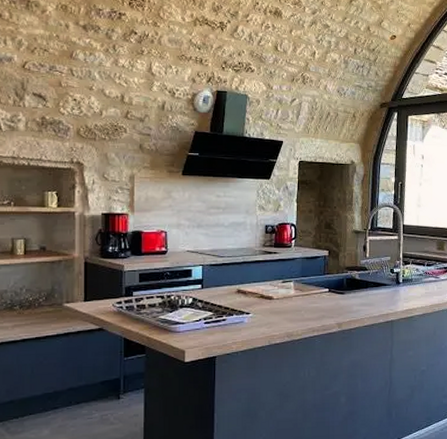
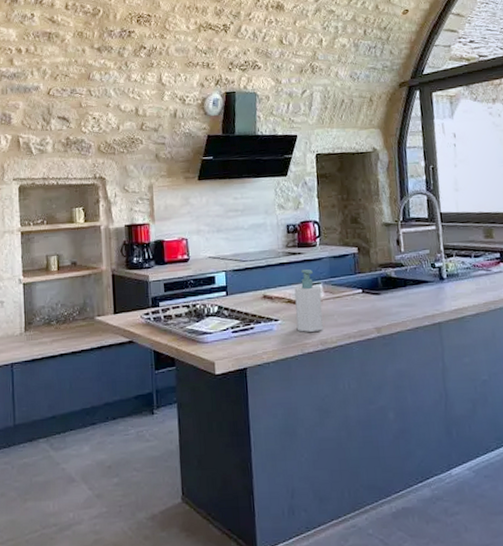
soap bottle: none [266,268,292,326] -> present [294,269,323,333]

